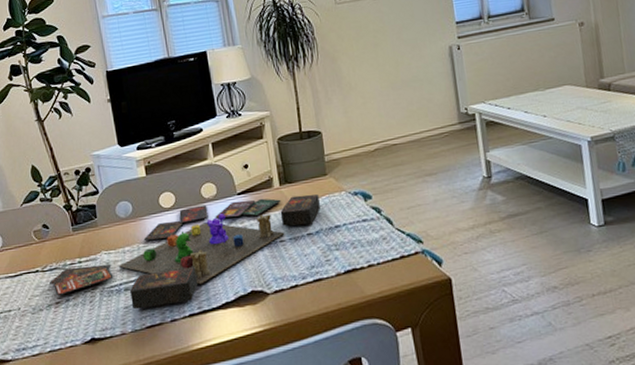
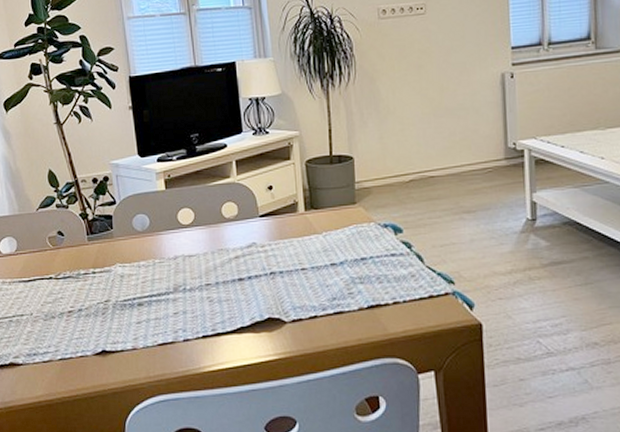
board game: present [49,194,321,310] -> none [63,222,347,326]

